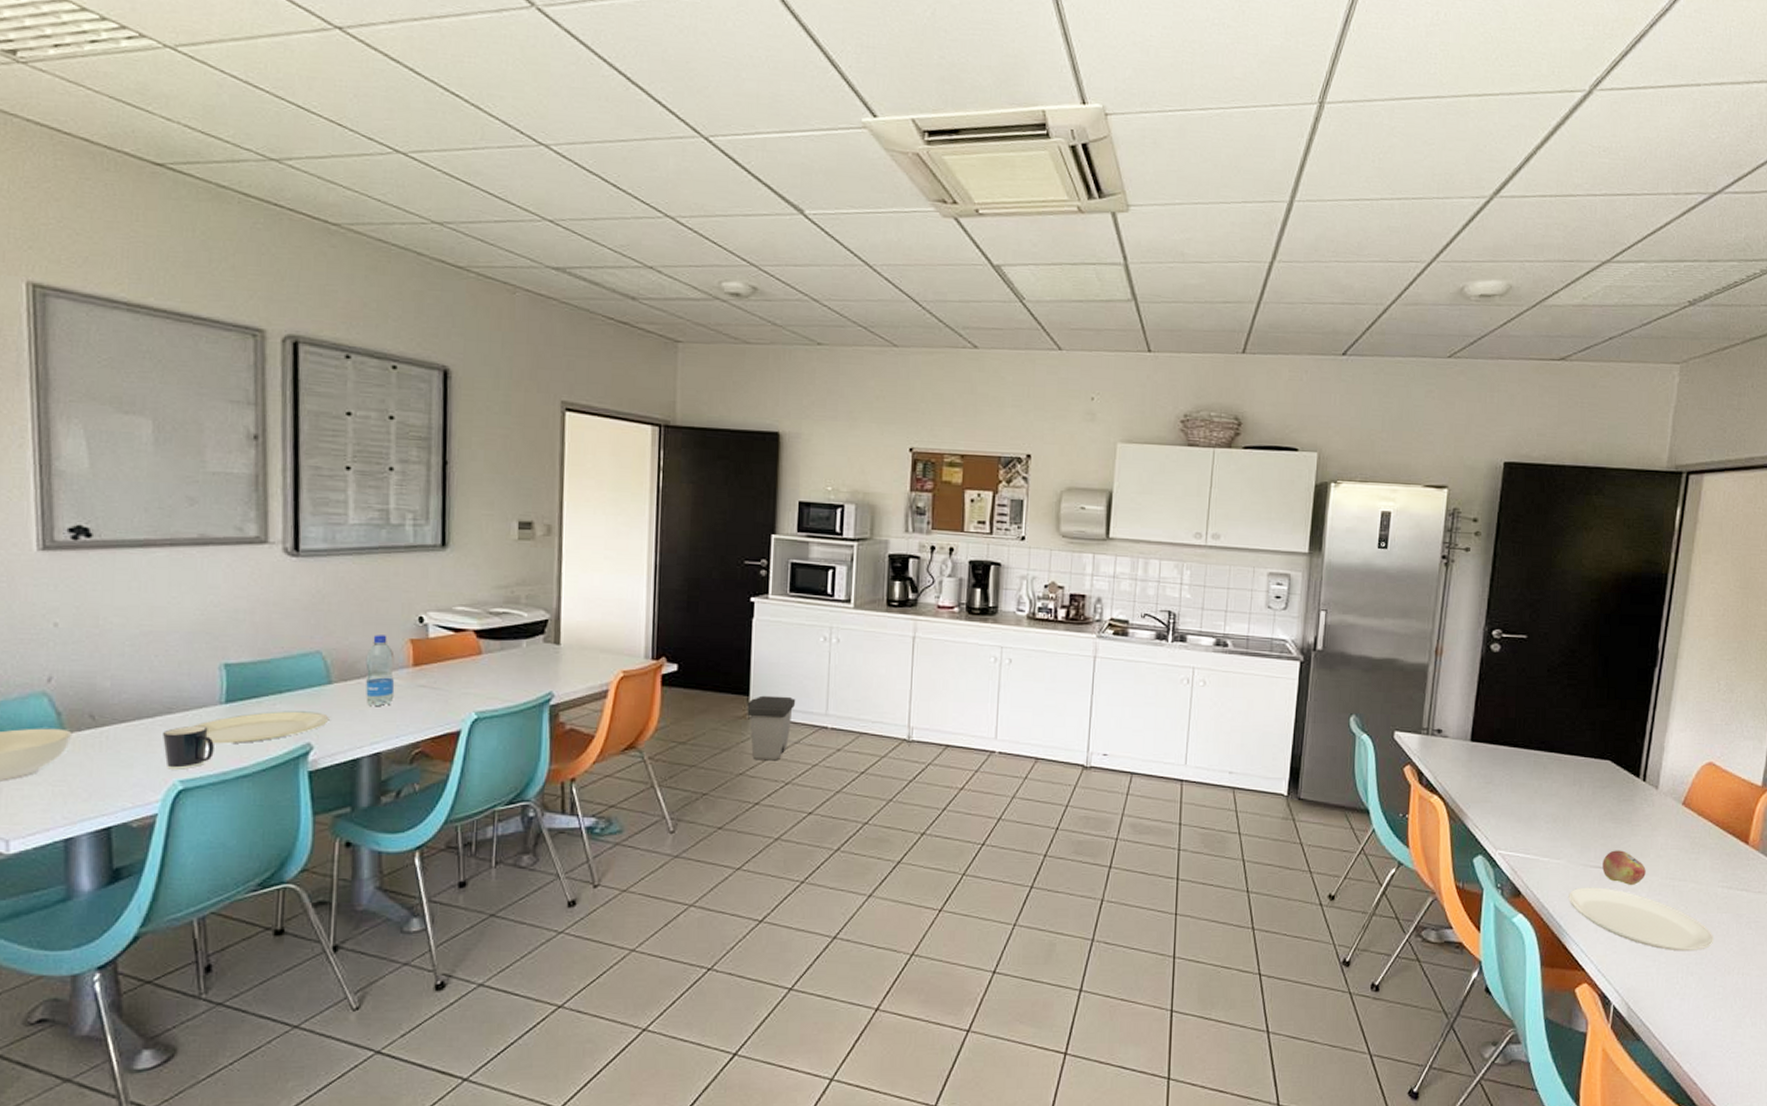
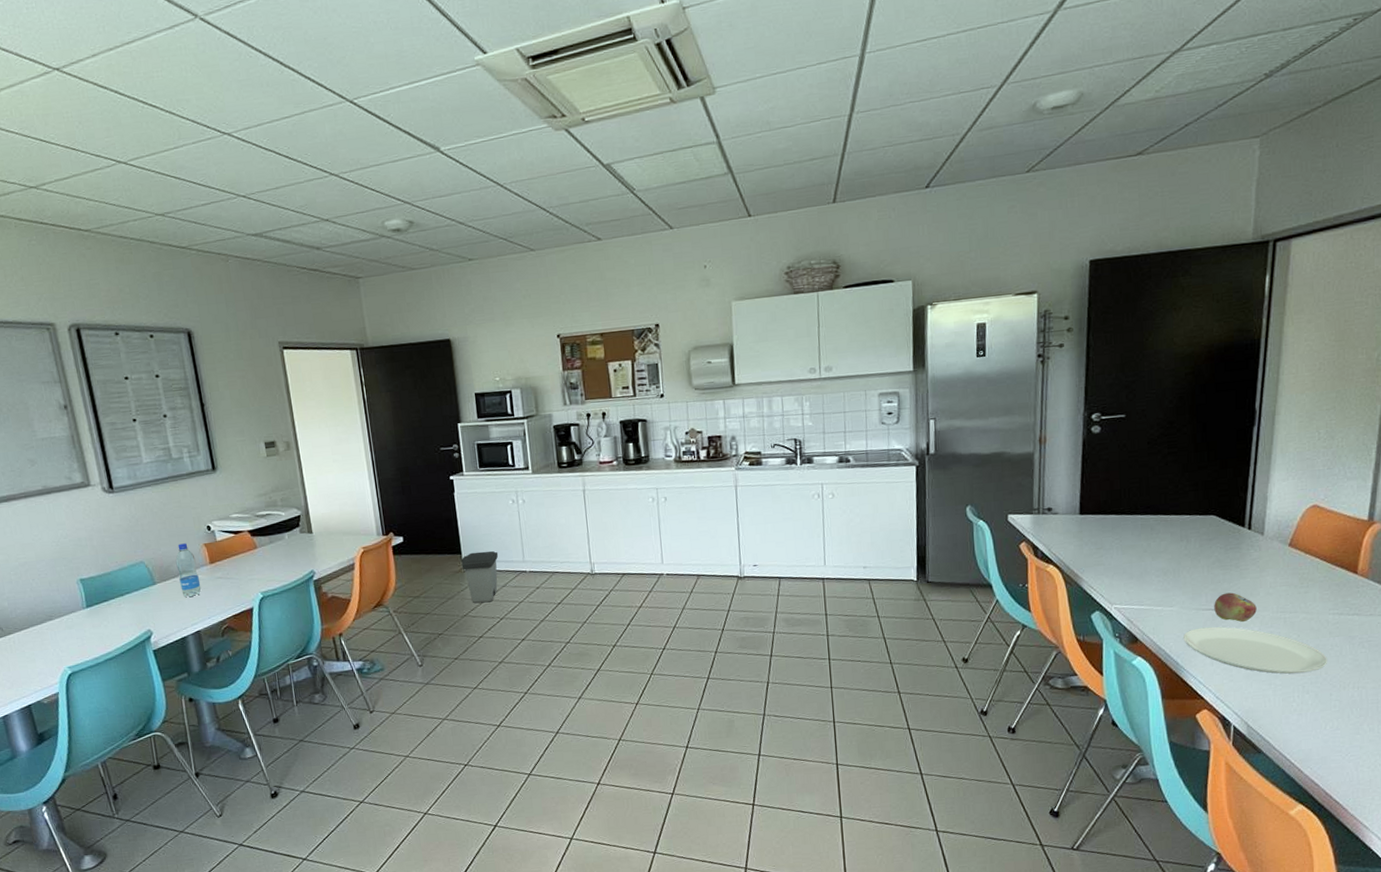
mug: present [161,725,214,770] -> none [49,626,87,660]
plate: present [192,711,329,744] -> none [68,606,160,639]

